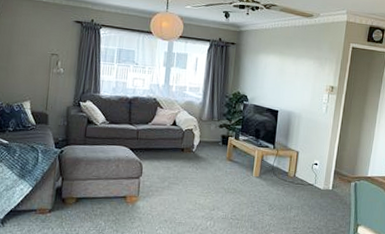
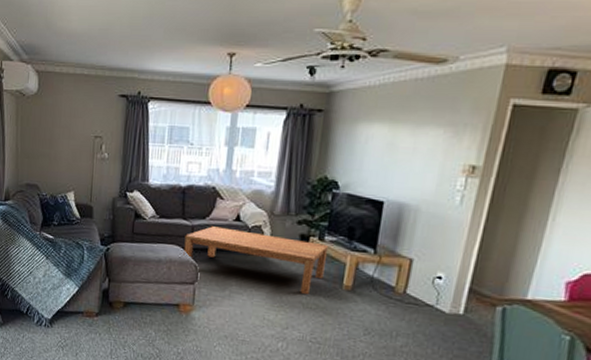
coffee table: none [130,130,242,182] -> present [183,226,329,295]

